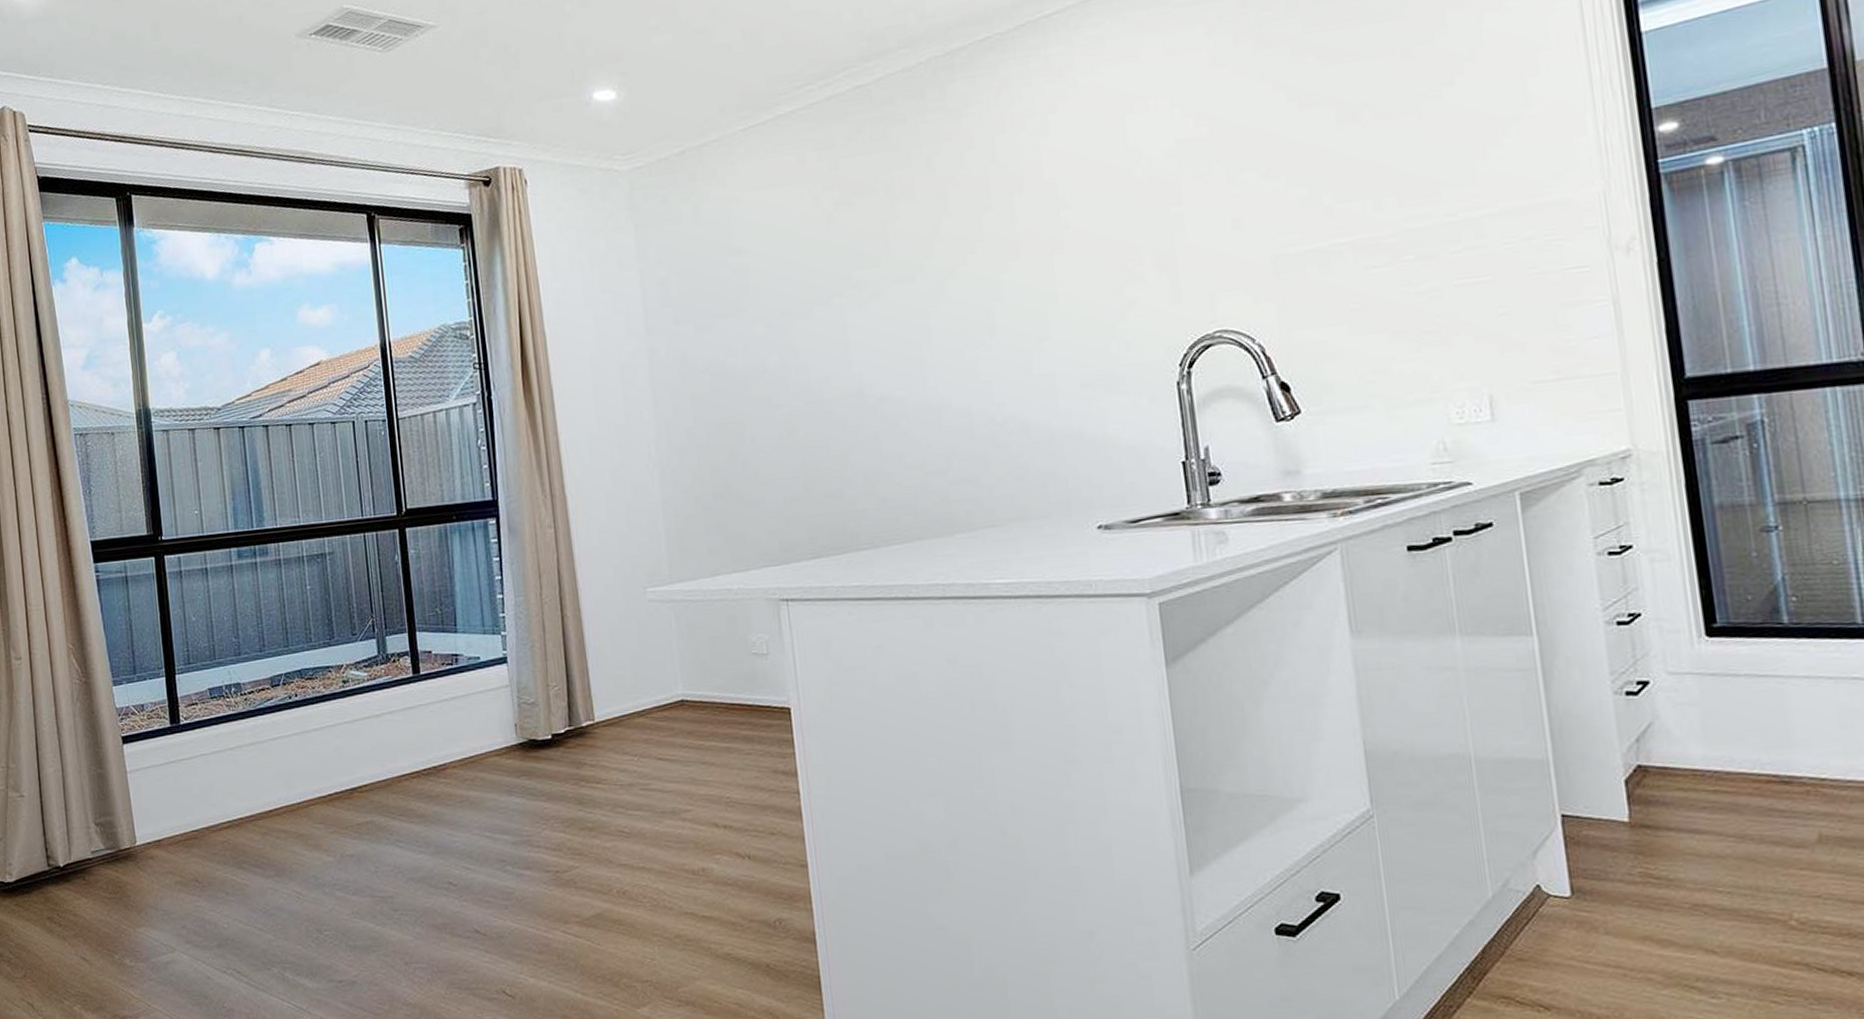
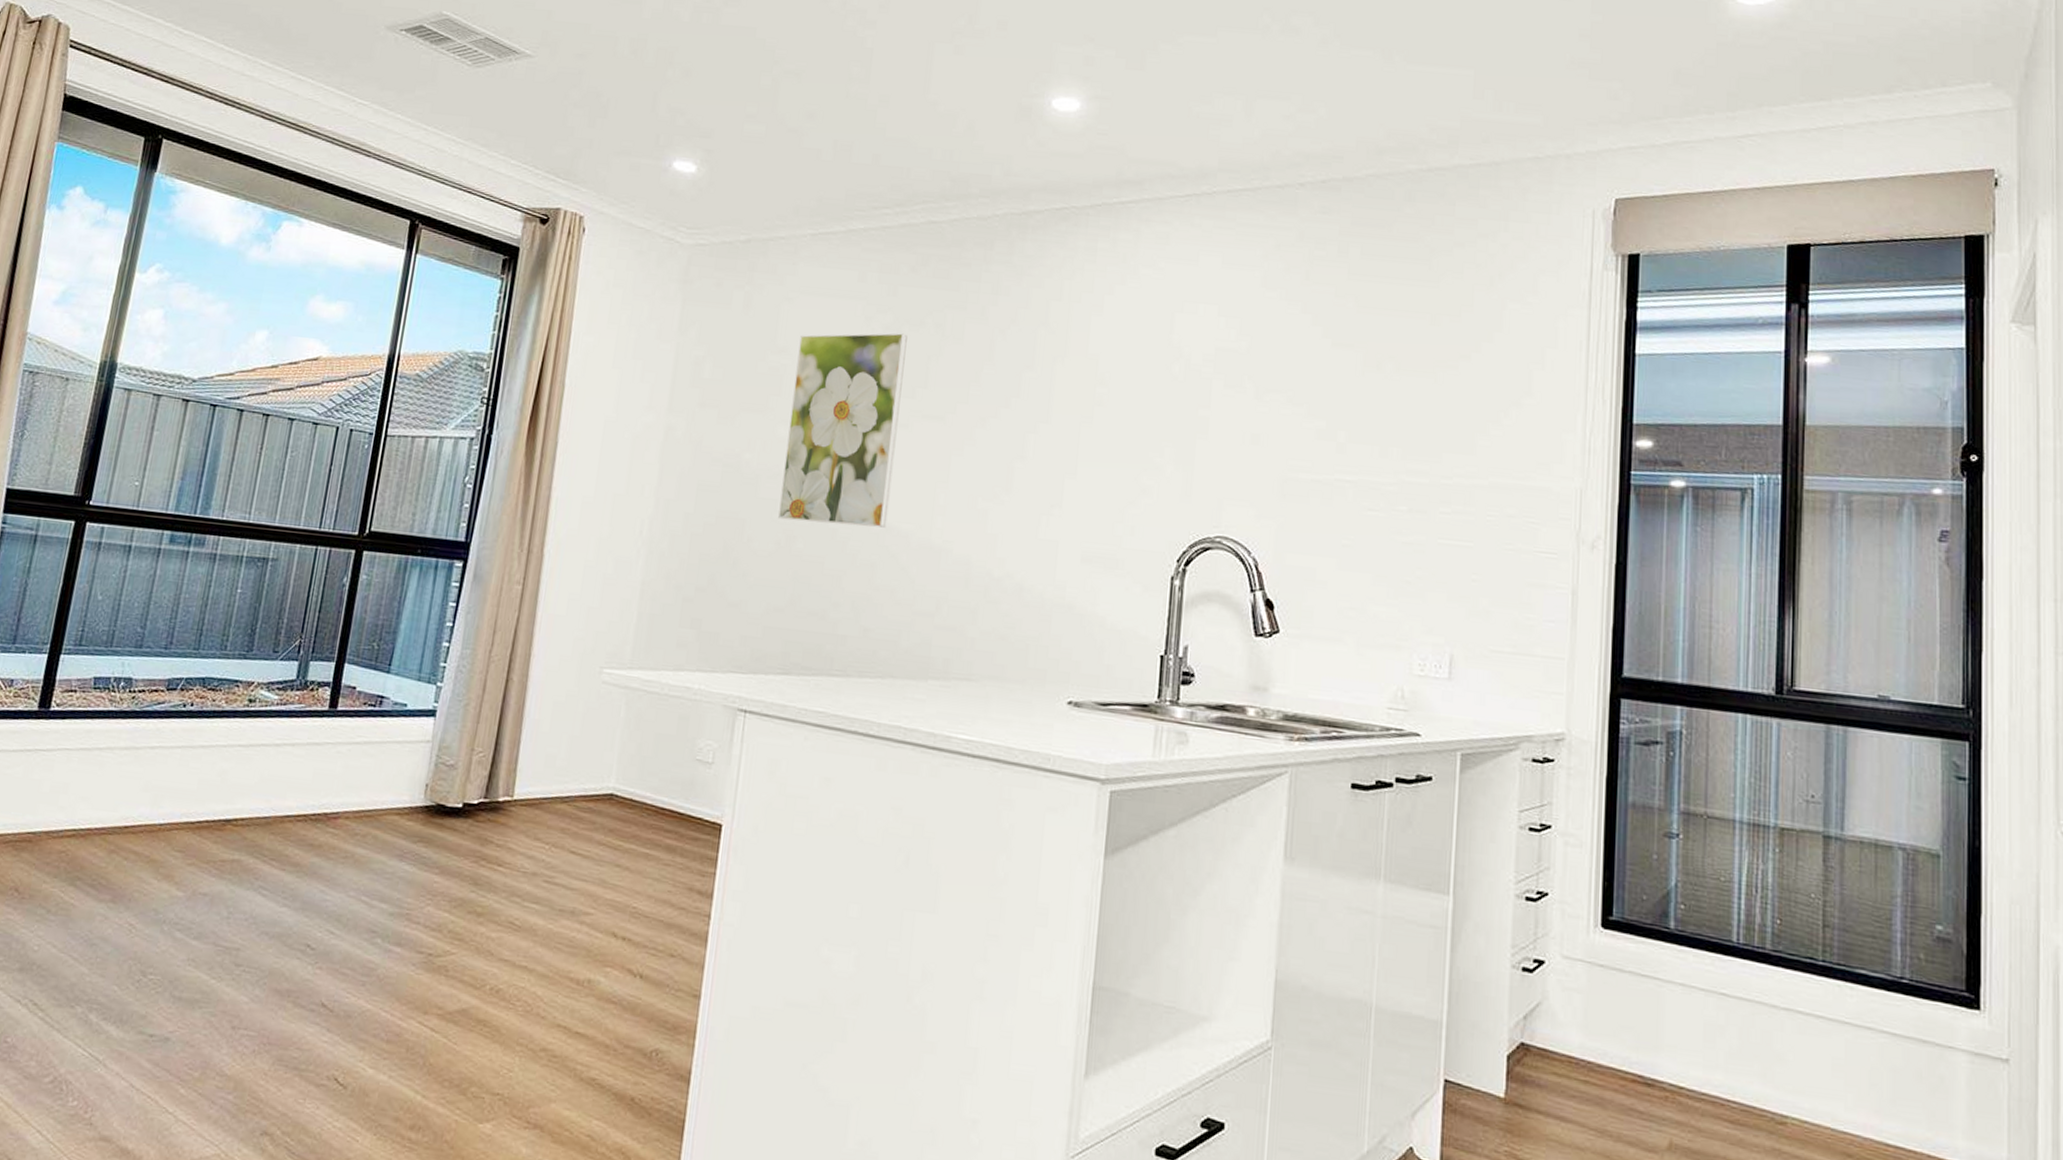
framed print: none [755,205,881,414] -> present [778,333,908,528]

